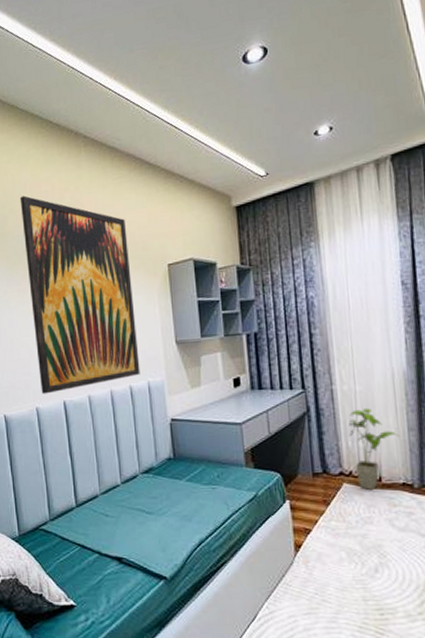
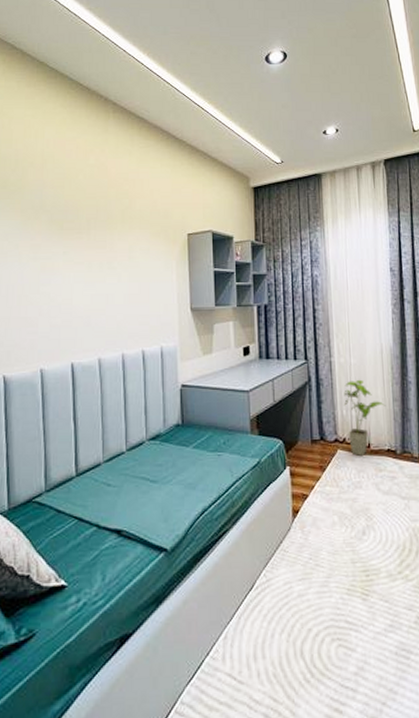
wall art: present [20,195,141,394] -> none [41,151,154,355]

